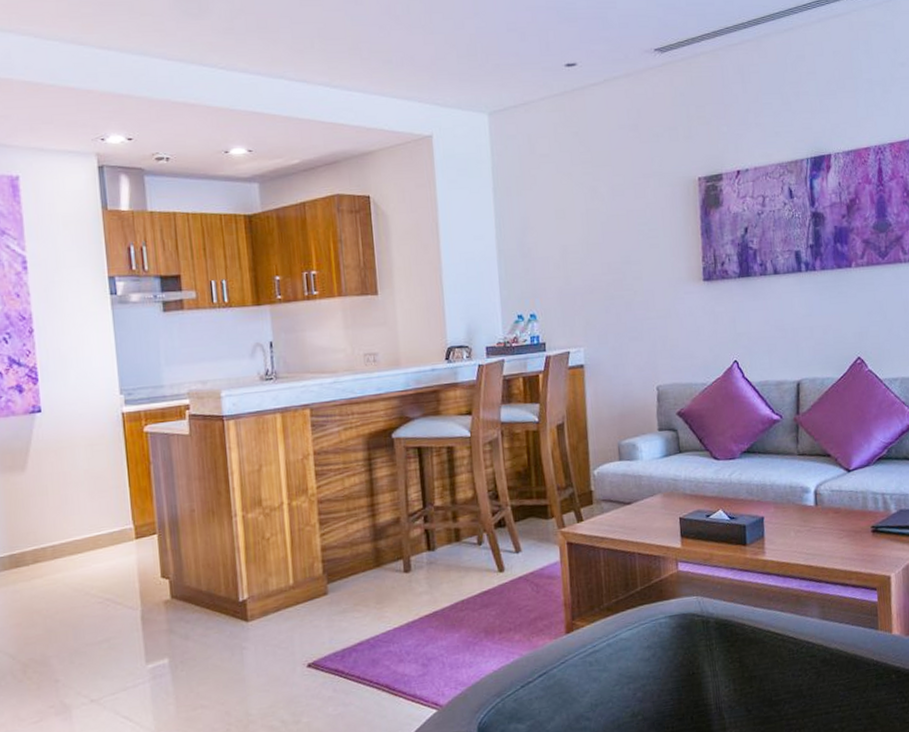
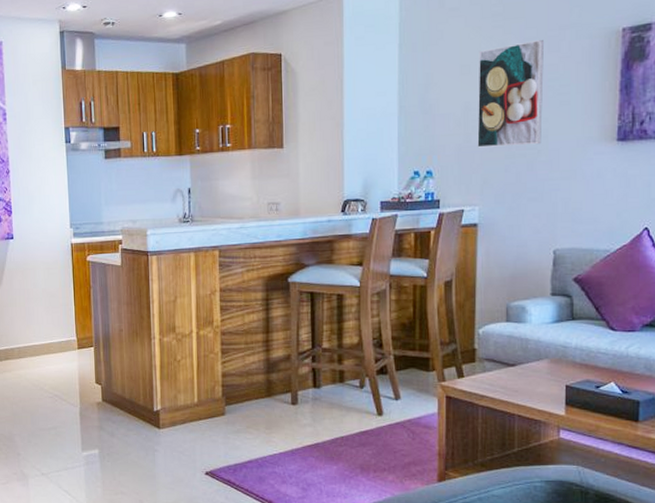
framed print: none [571,186,637,290] -> present [477,39,544,148]

